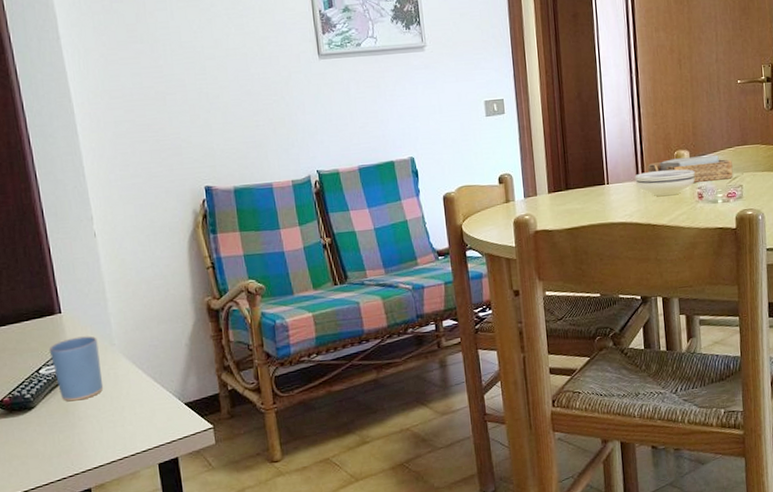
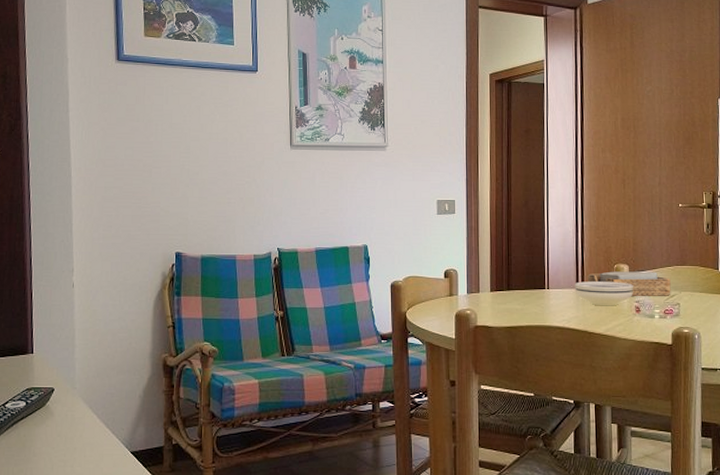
mug: present [49,336,103,402] -> none [17,377,61,437]

